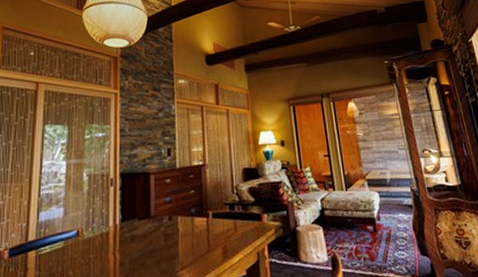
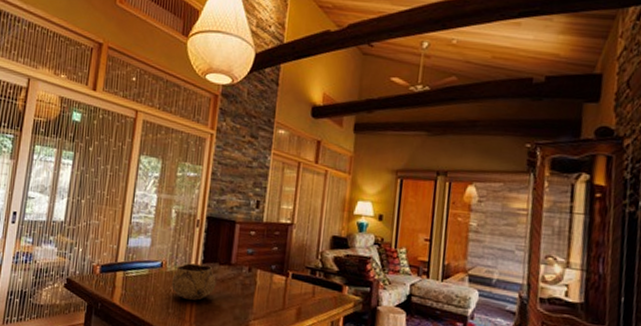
decorative bowl: none [91,223,138,265] -> present [172,263,216,300]

